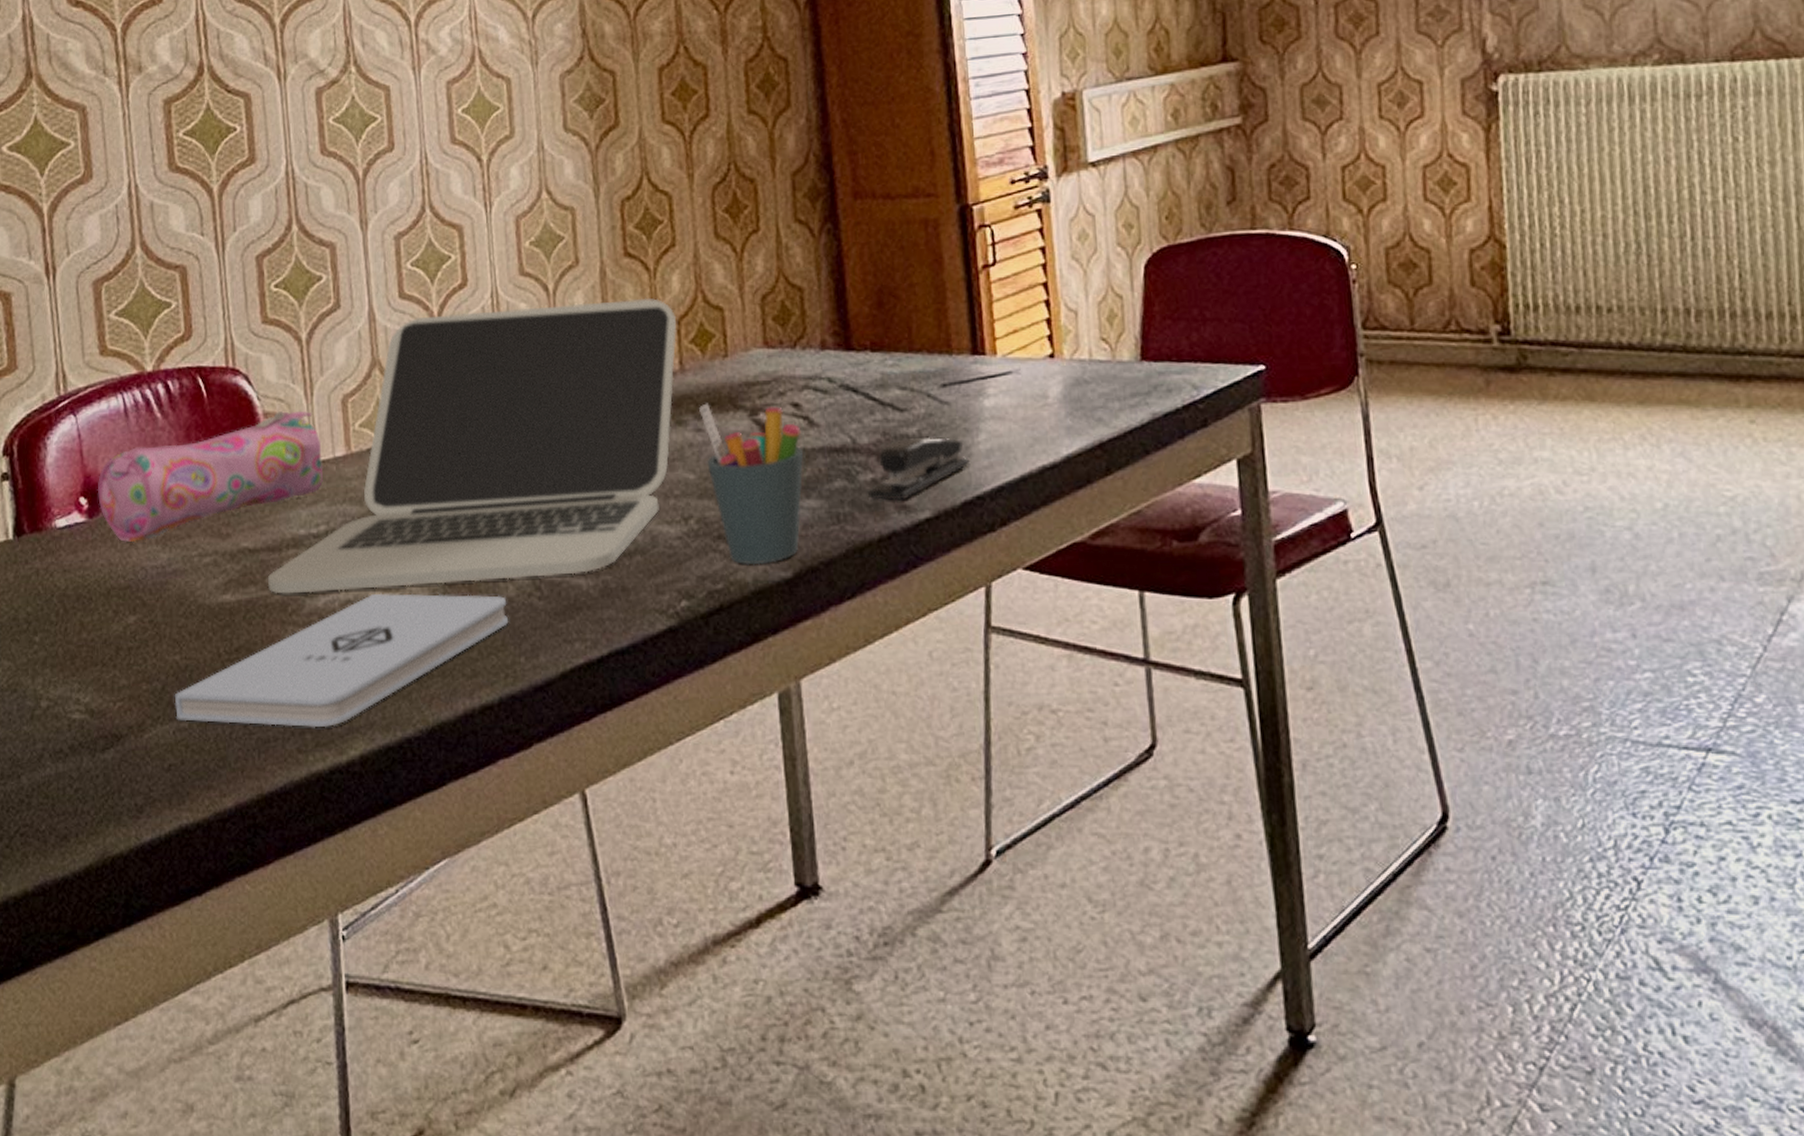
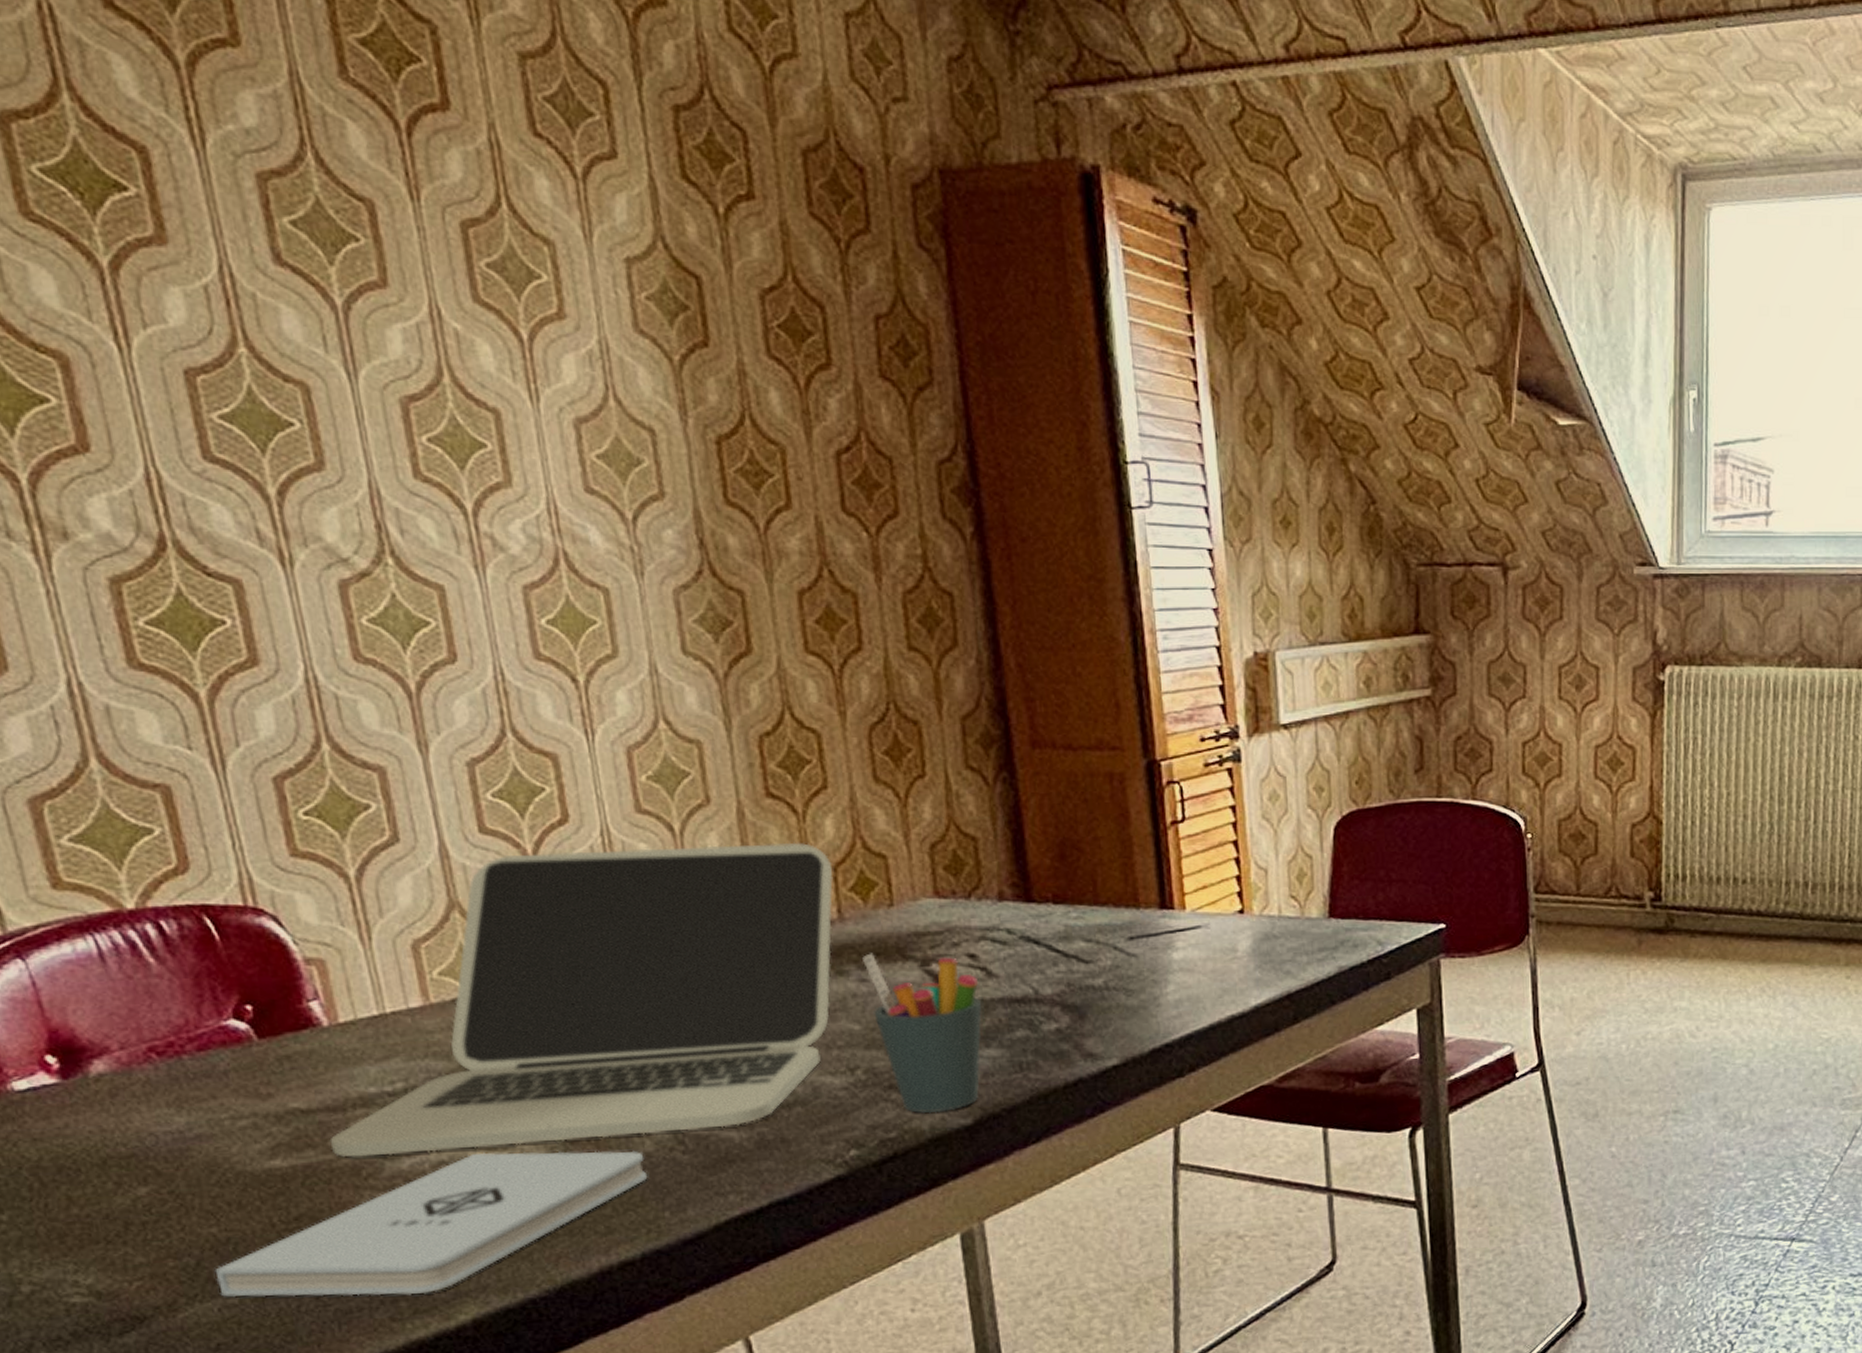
pencil case: present [97,410,324,543] -> none [70,956,395,1106]
stapler: present [867,436,969,500] -> none [1051,987,1158,1049]

